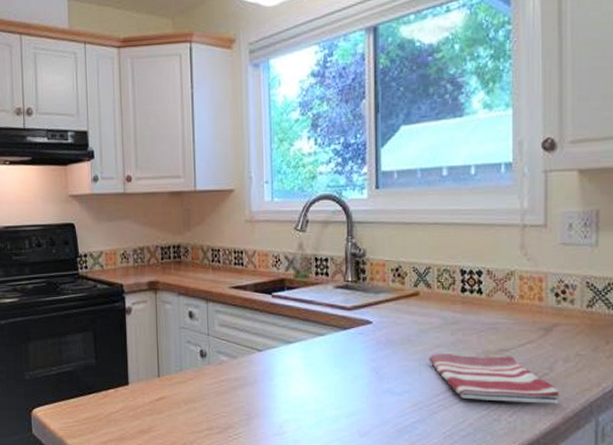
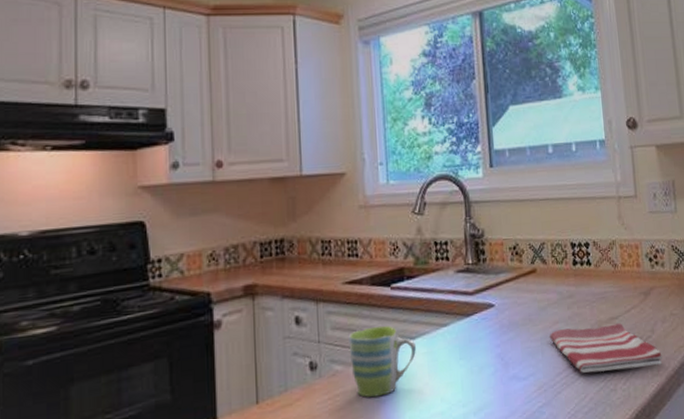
mug: none [233,328,293,388] -> present [348,325,416,398]

